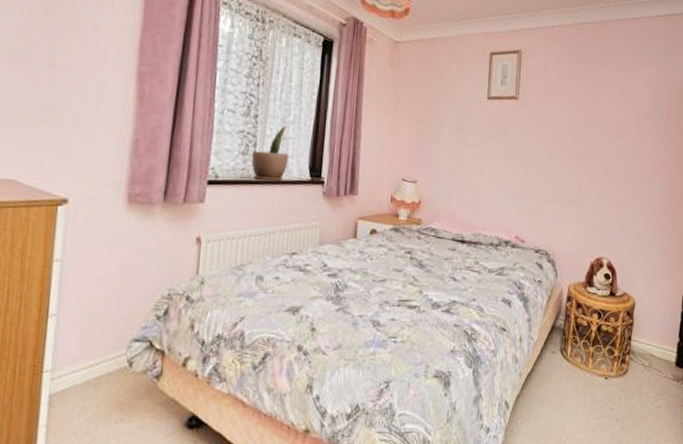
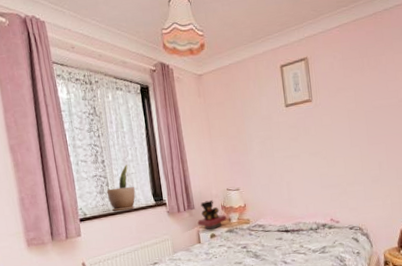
teddy bear: none [358,188,395,225] -> present [197,200,227,230]

